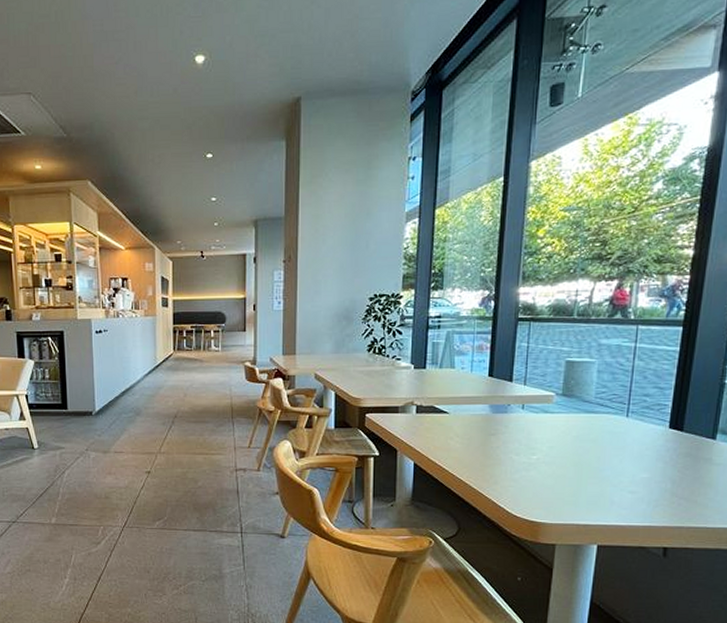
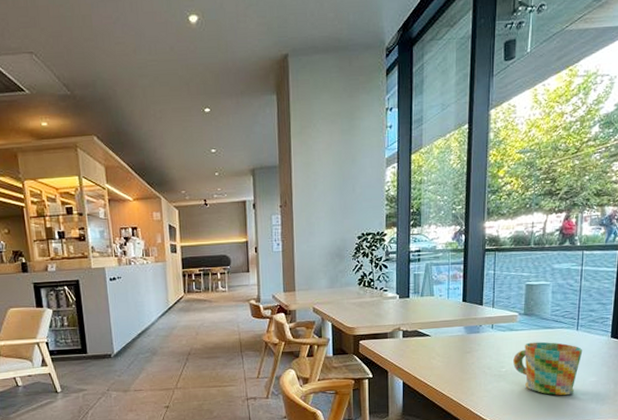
mug: none [547,427,633,492] -> present [513,341,583,396]

